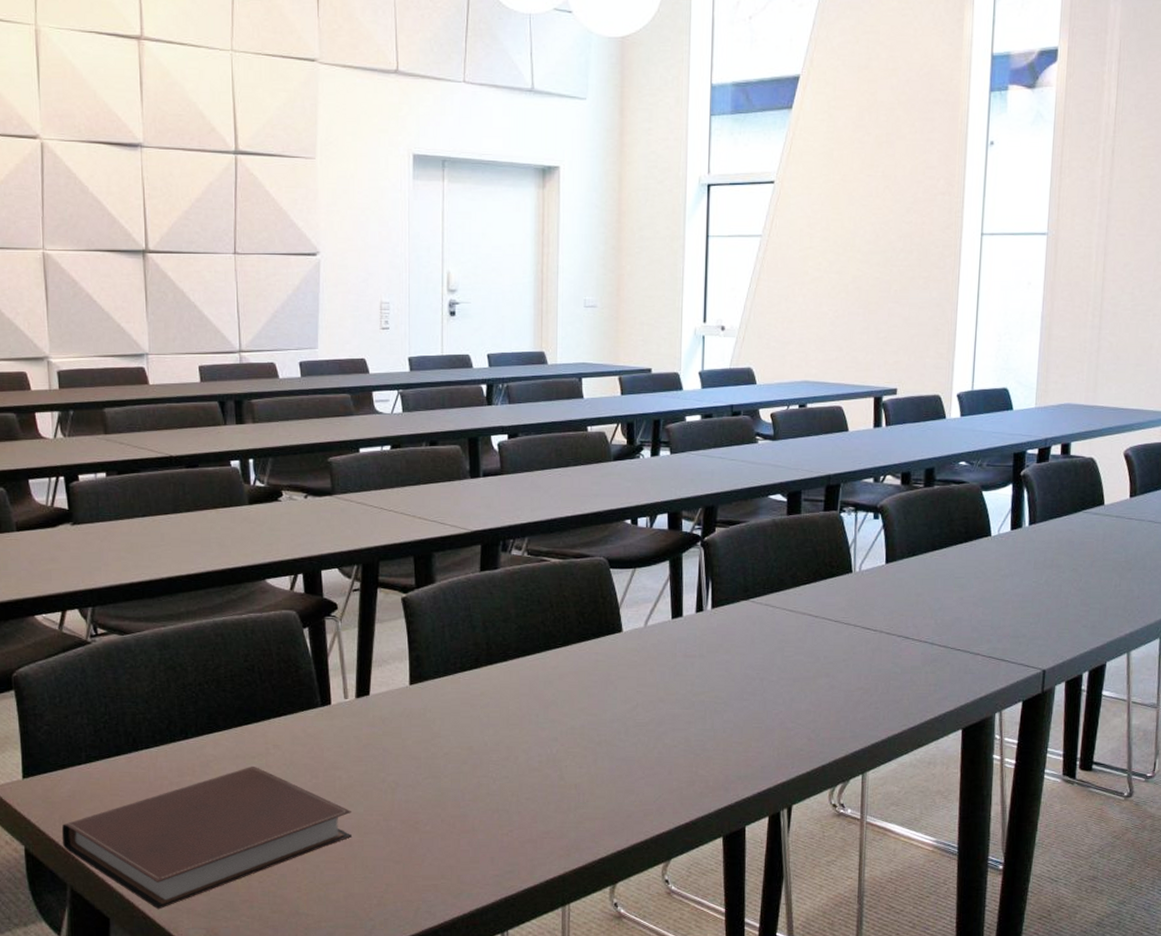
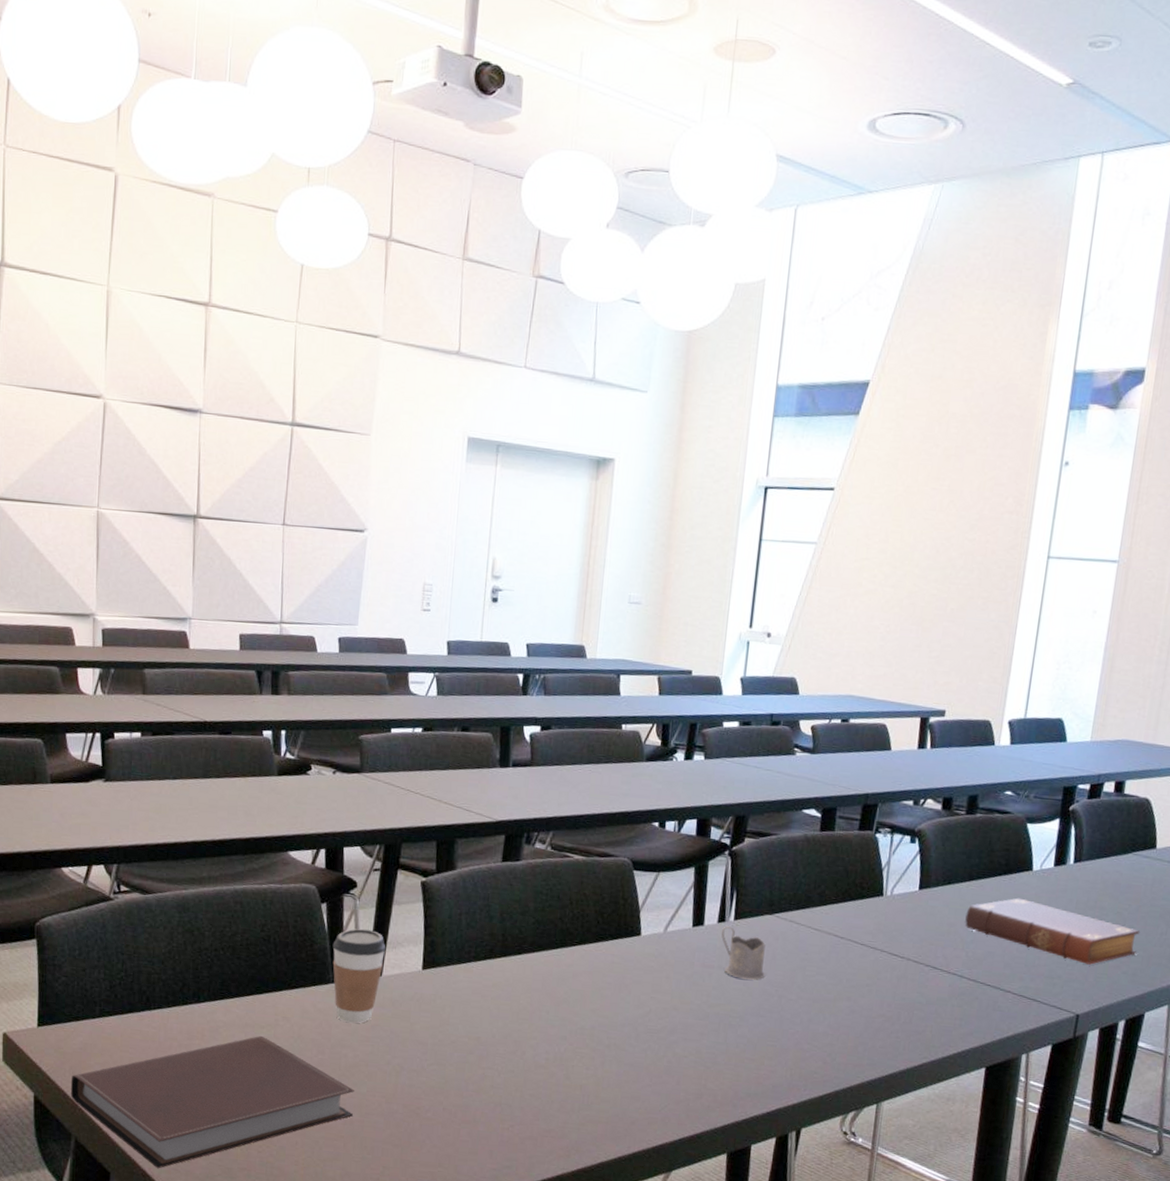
coffee cup: none [318,650,372,744] -> present [332,929,386,1023]
tea glass holder: none [700,615,746,665] -> present [721,926,766,980]
book: none [932,563,1096,621] -> present [965,897,1141,965]

